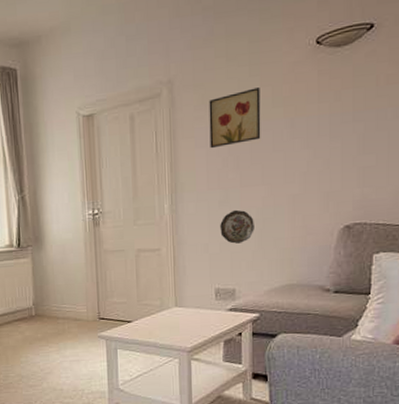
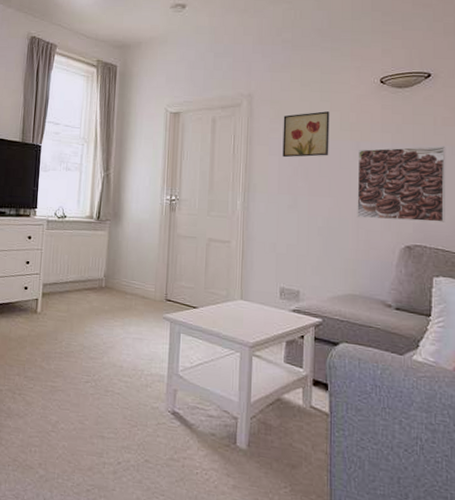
decorative plate: present [220,209,254,244] -> none [288,215,320,248]
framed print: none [292,108,389,203] -> present [357,145,446,222]

